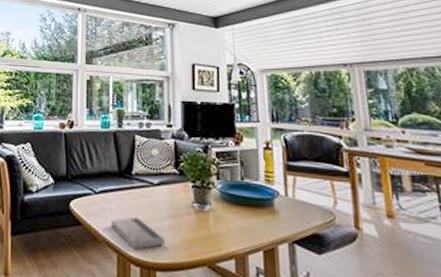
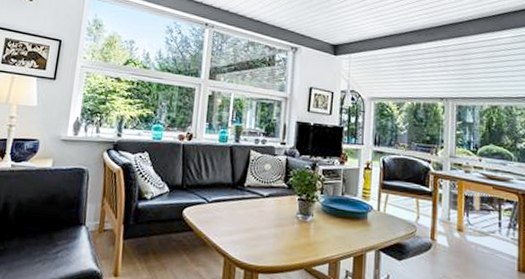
book: present [111,217,166,250] -> none [220,225,270,254]

